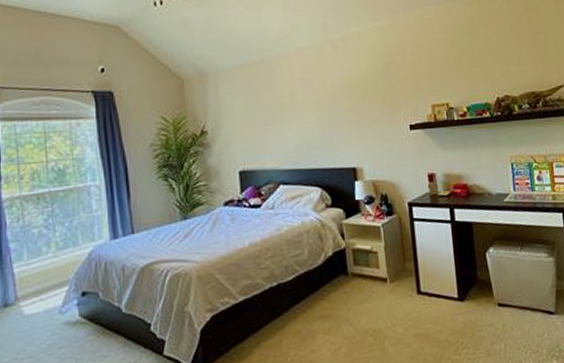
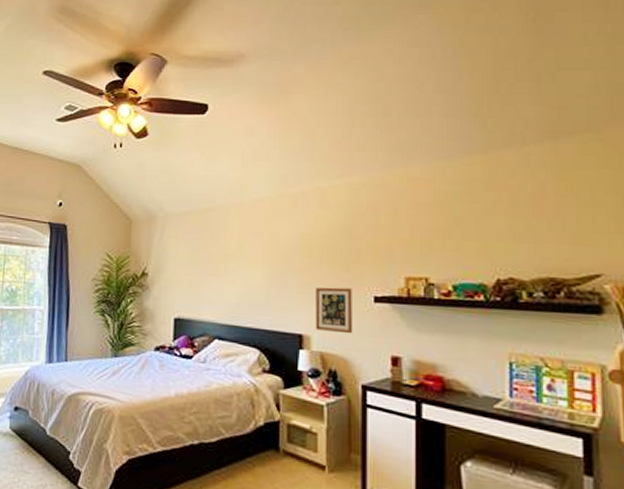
picture frame: none [362,120,397,162] -> present [315,287,353,334]

